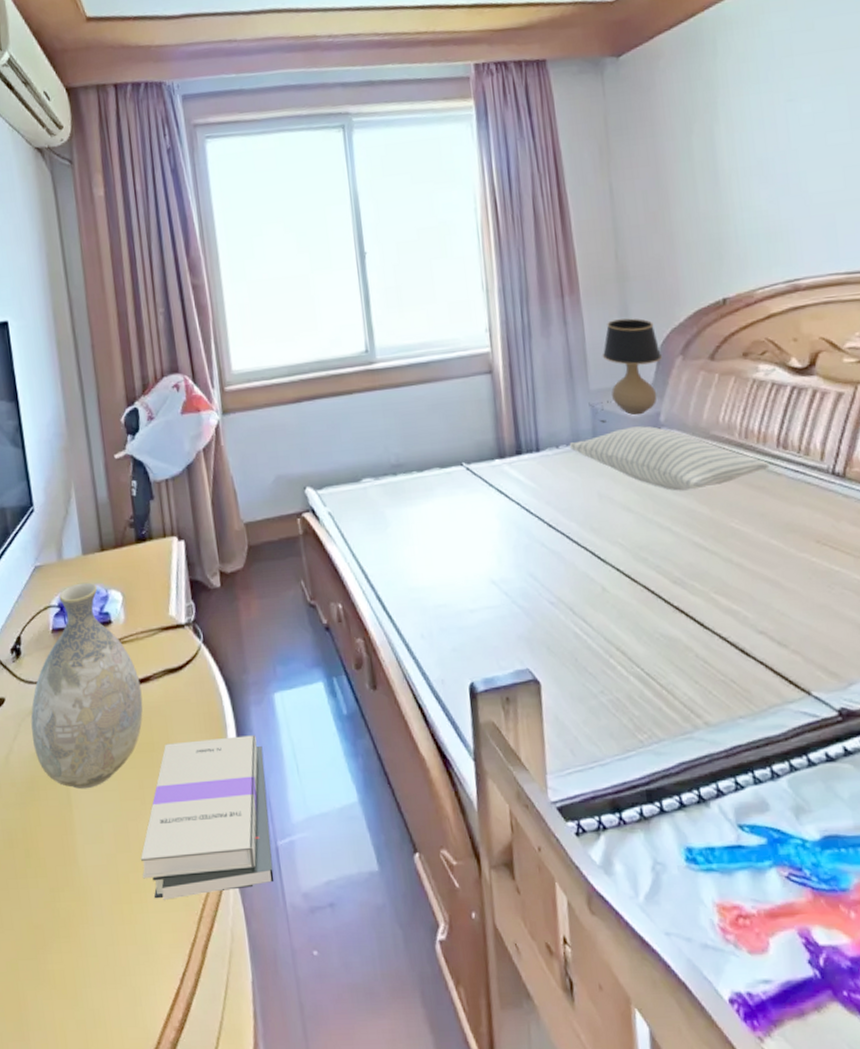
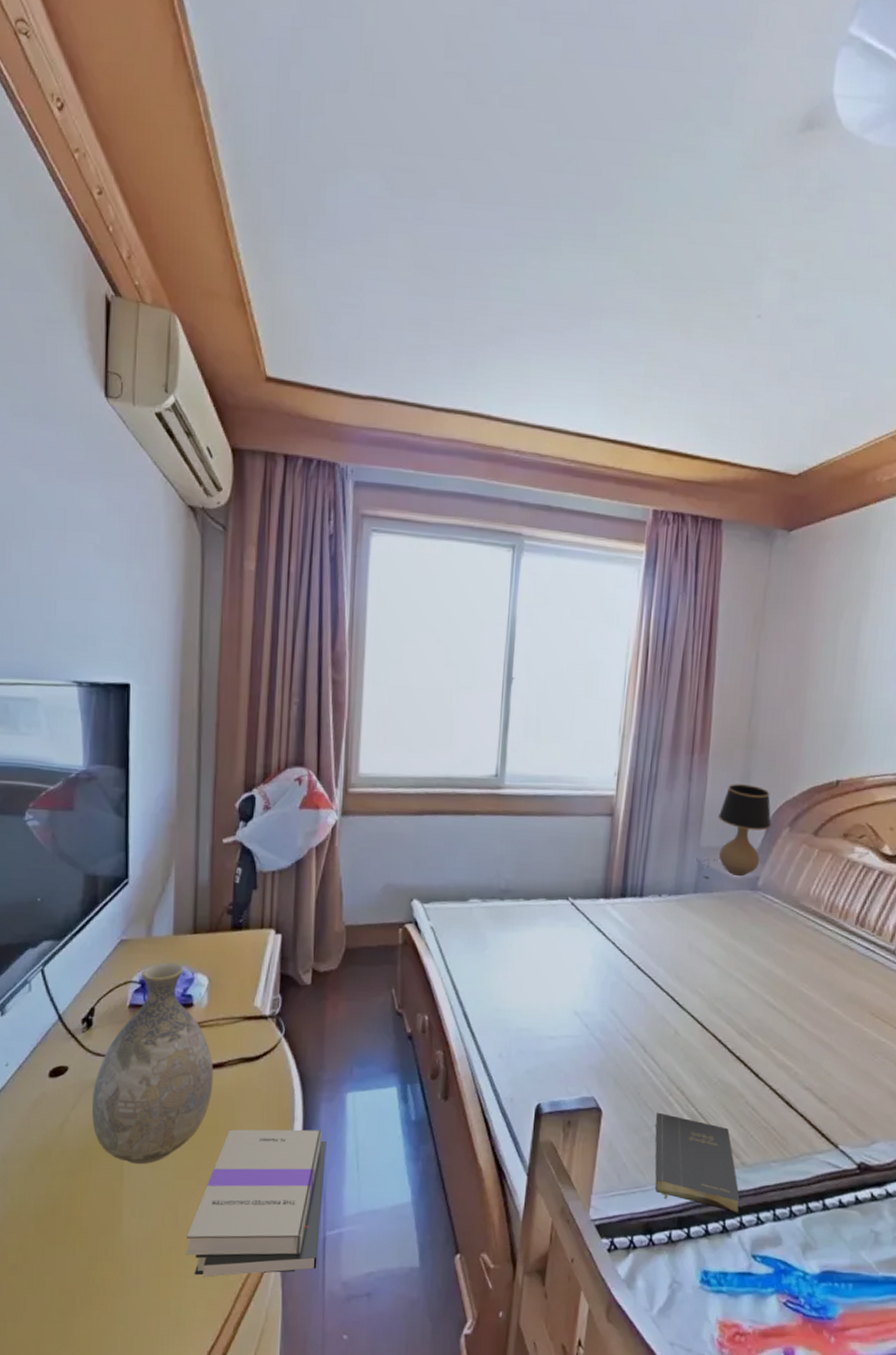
pillow: present [569,426,770,491] -> none [671,886,846,953]
book: none [600,677,714,780] -> present [655,1112,740,1214]

